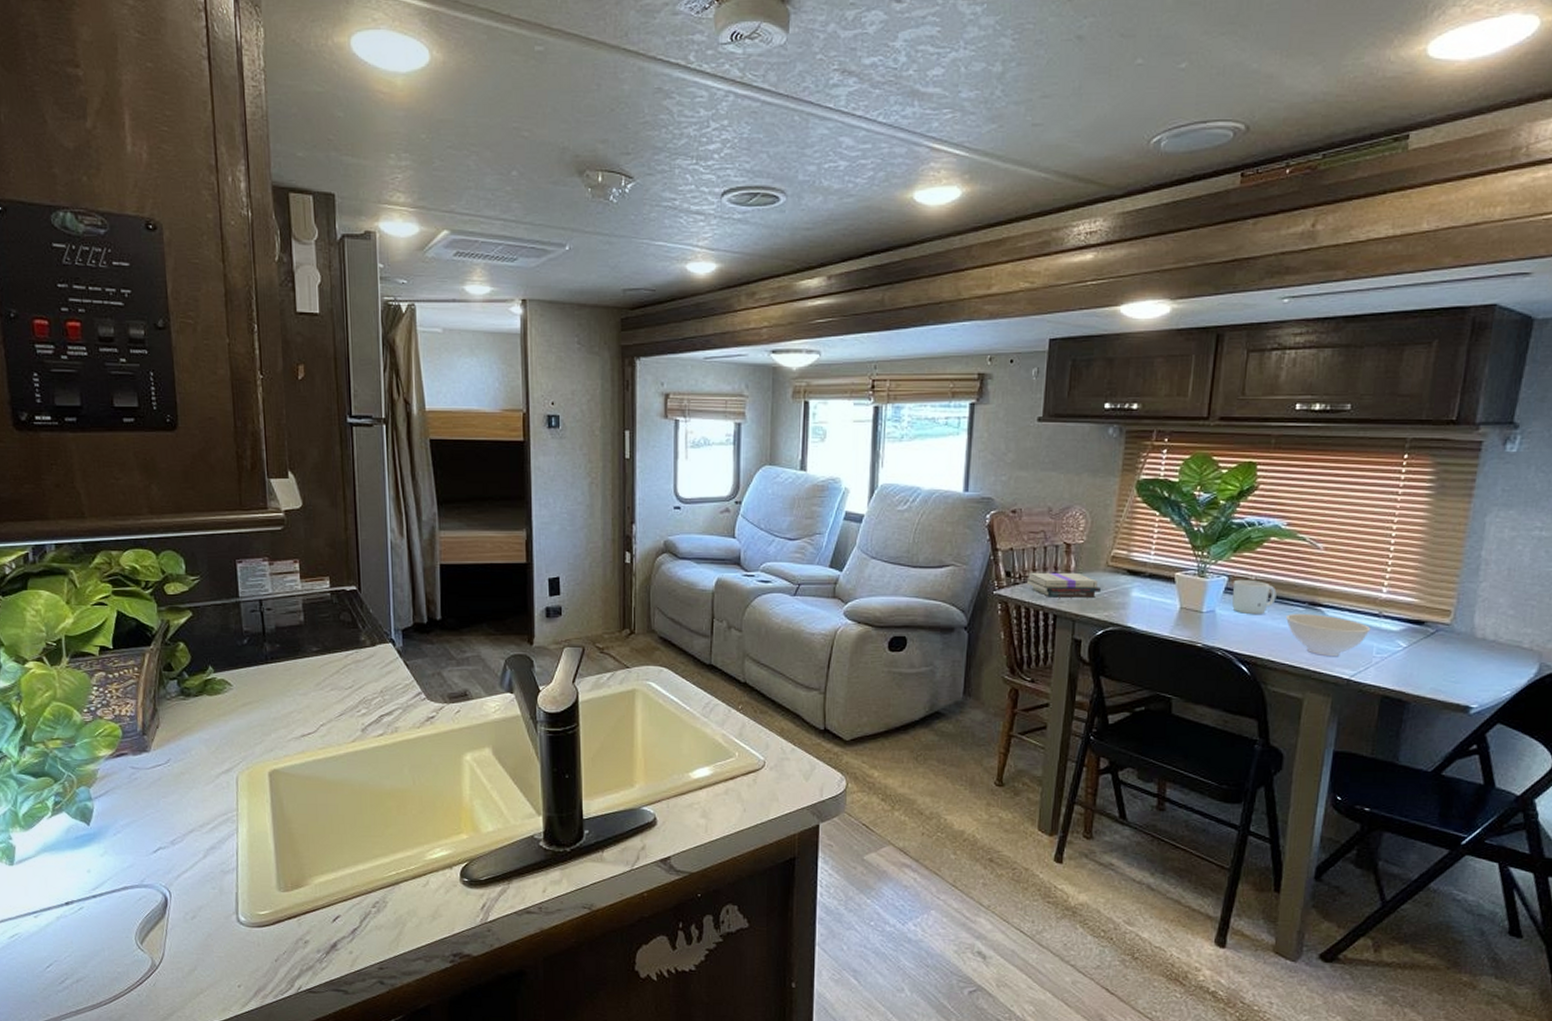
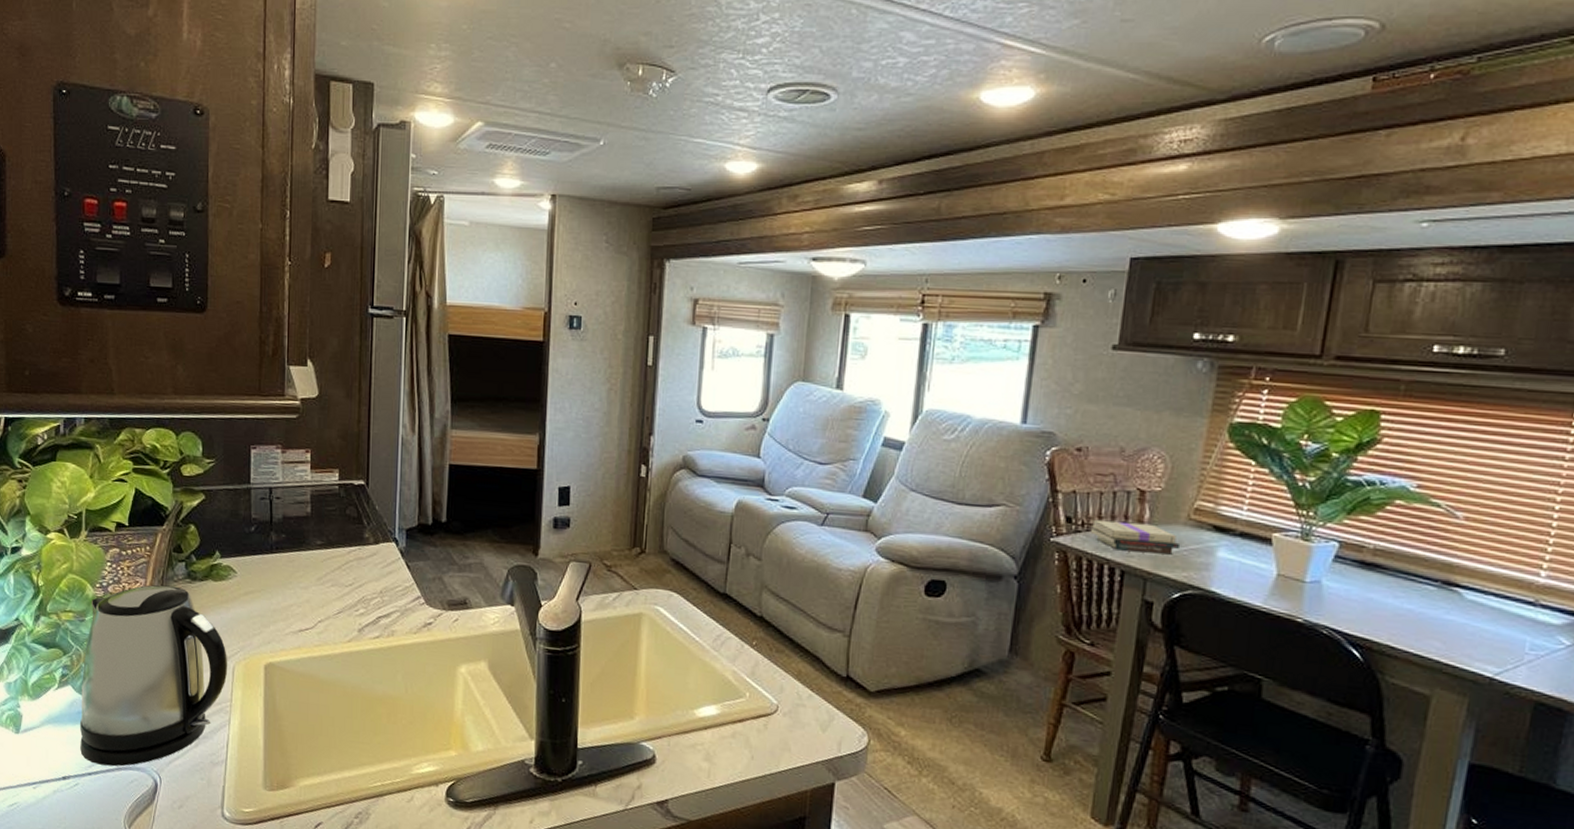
kettle: none [77,704,231,887] -> present [79,584,228,767]
mug: present [1232,579,1277,615] -> none [1343,546,1401,591]
bowl: present [1286,614,1371,657] -> none [1412,593,1524,650]

